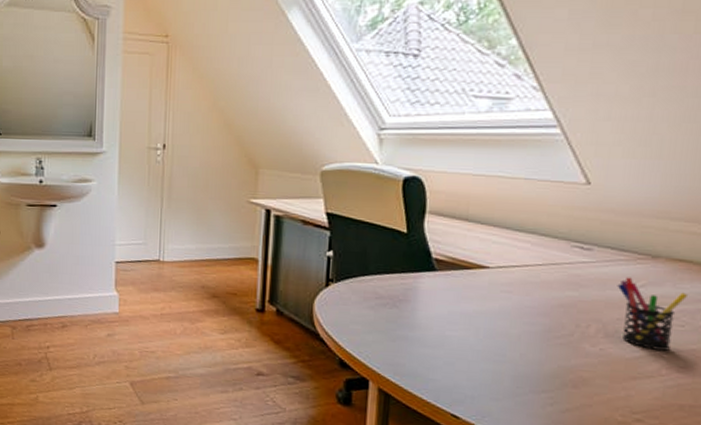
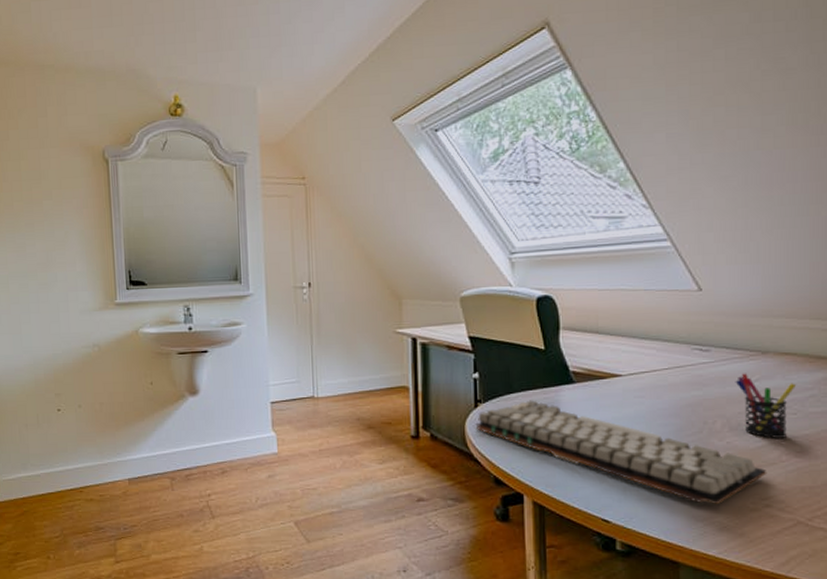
keyboard: none [324,284,643,413] -> present [475,400,767,504]

